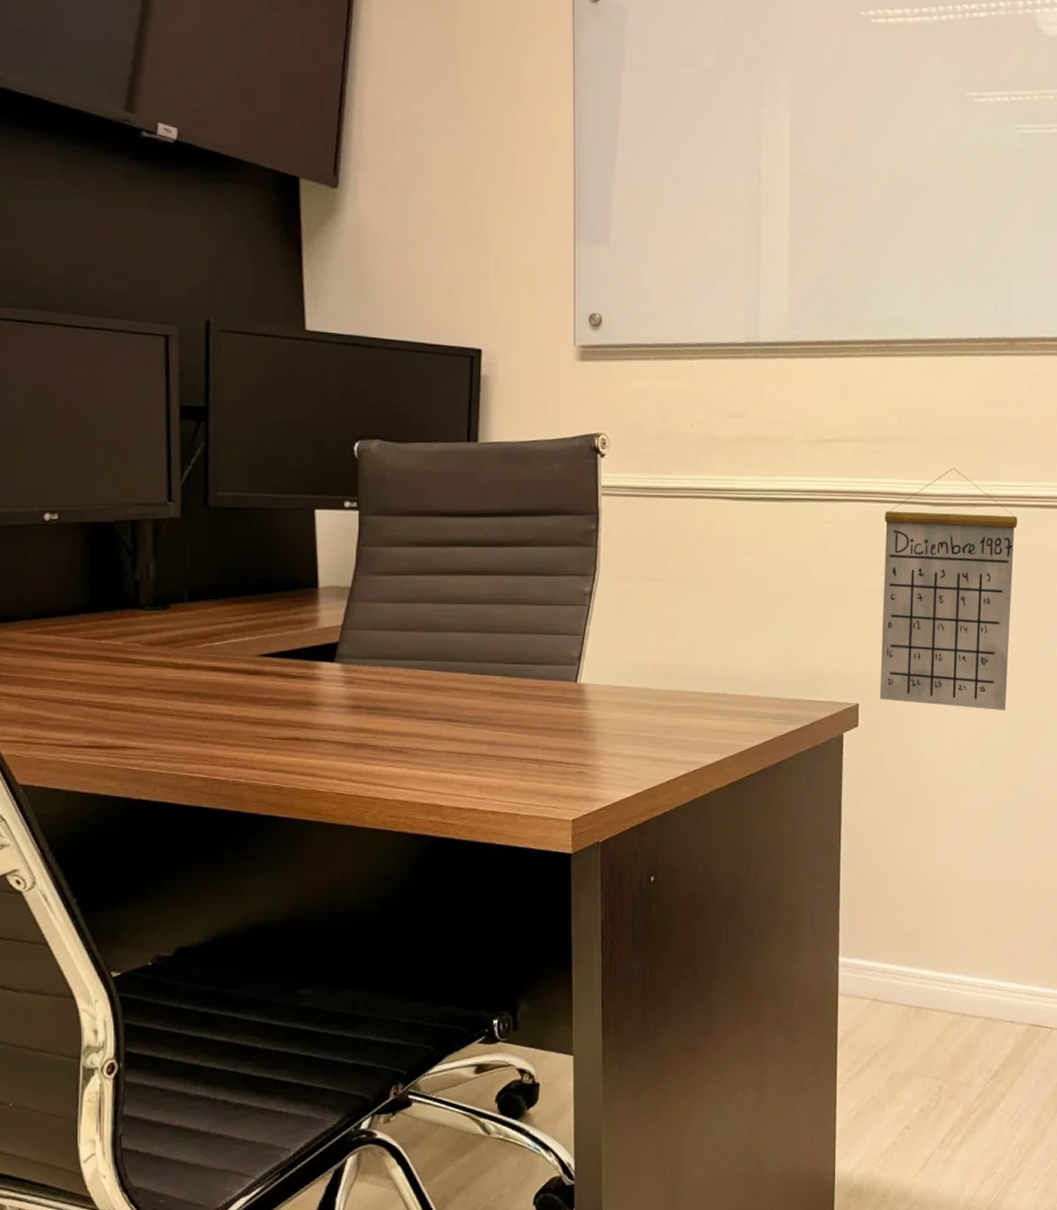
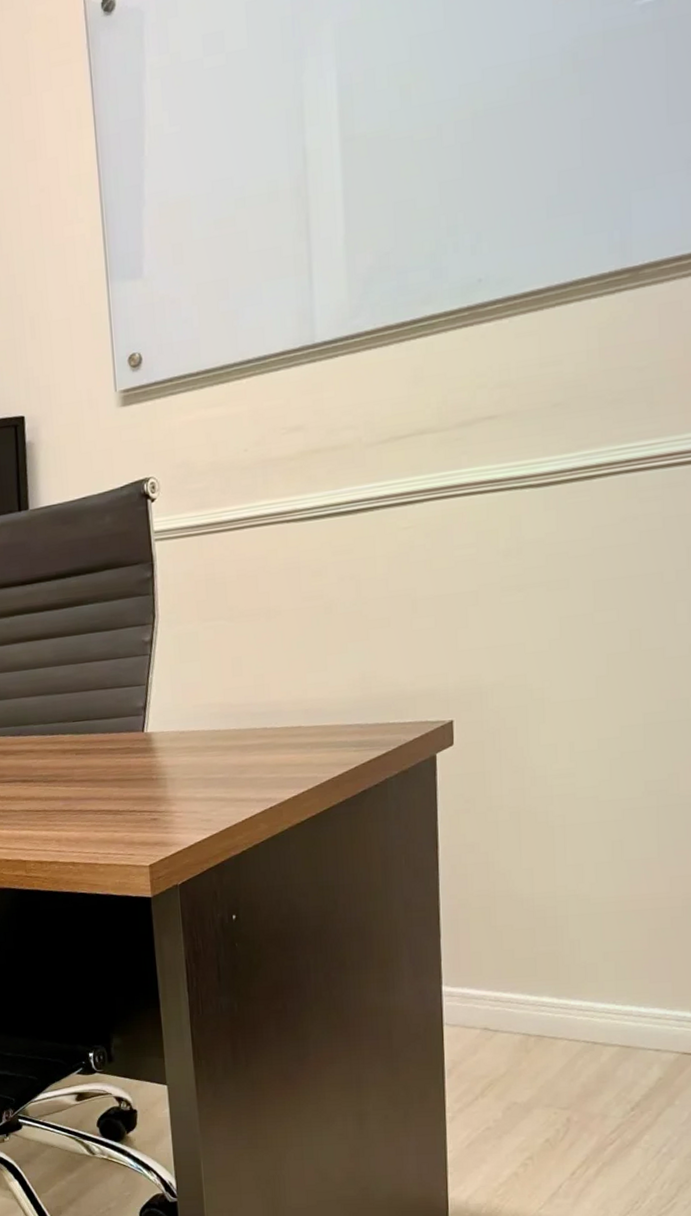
calendar: present [879,468,1018,711] -> none [475,438,650,714]

